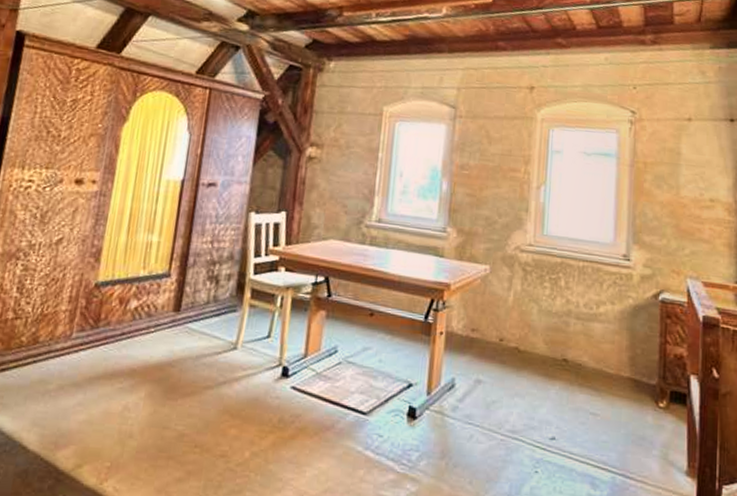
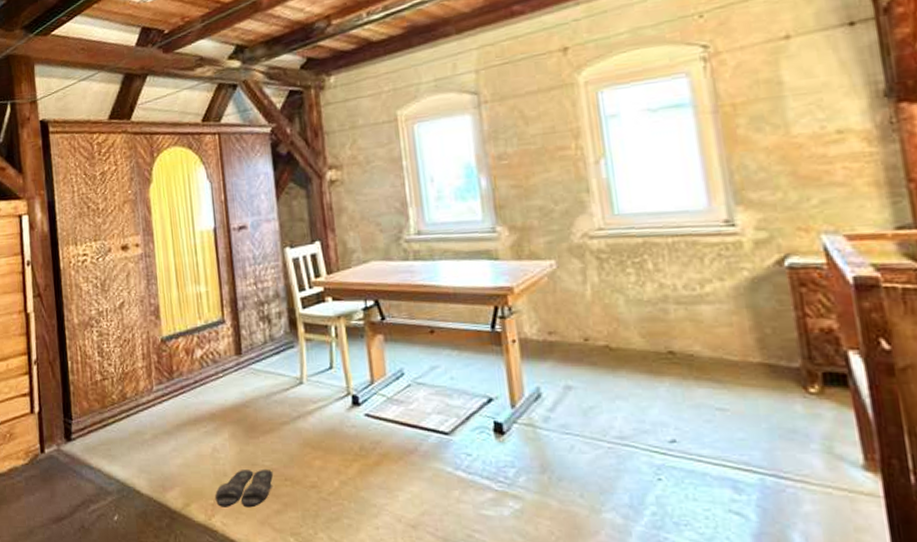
slippers: none [113,432,183,474] -> present [215,469,273,508]

